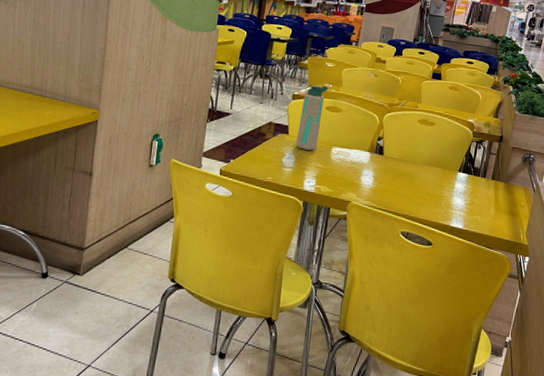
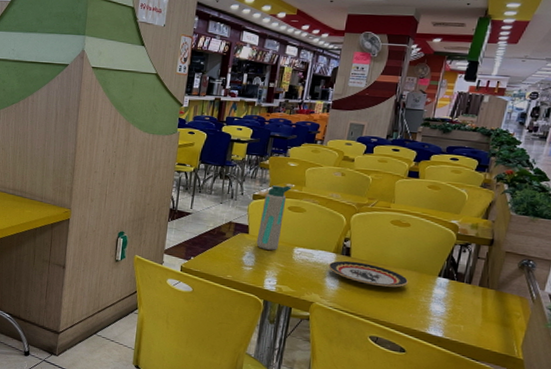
plate: none [363,159,434,184] -> present [328,260,409,288]

